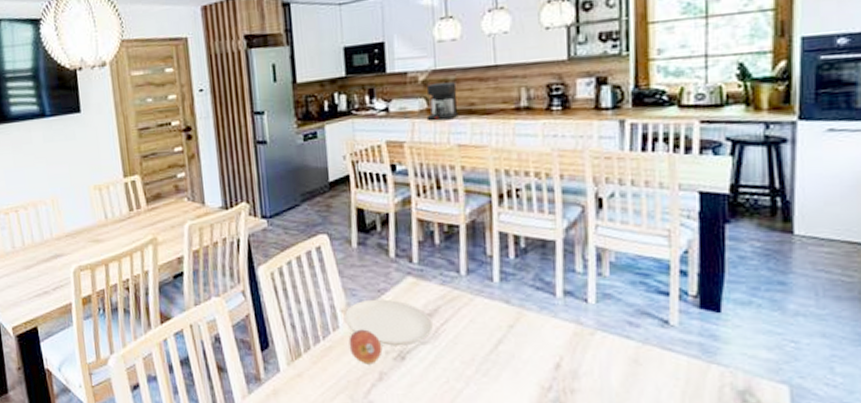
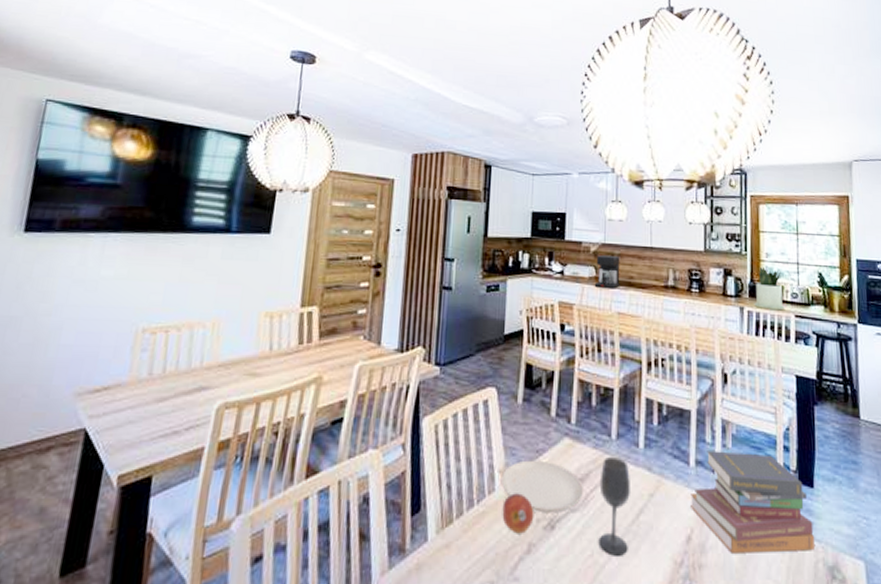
wine glass: none [450,291,488,382] -> present [598,456,630,556]
books: none [558,279,721,379] -> present [691,451,815,553]
planter: none [639,66,686,119] -> present [754,266,785,311]

